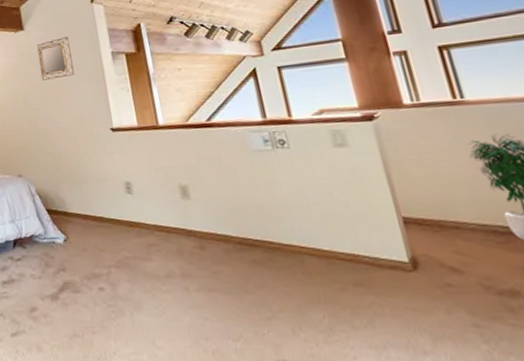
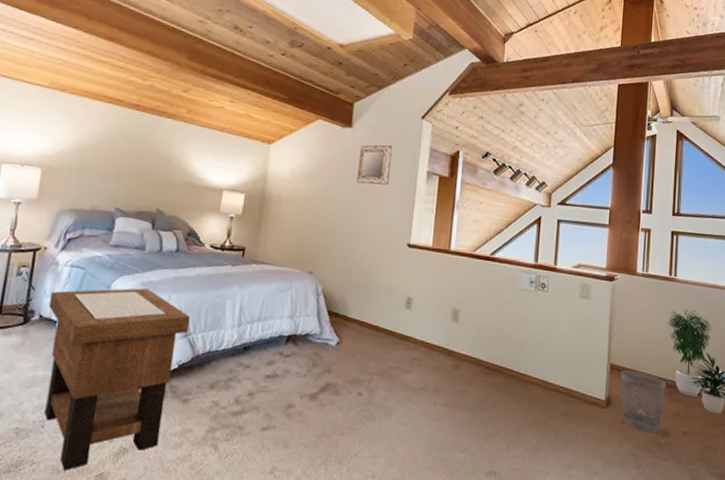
wastebasket: none [420,221,505,296] -> present [620,370,666,434]

